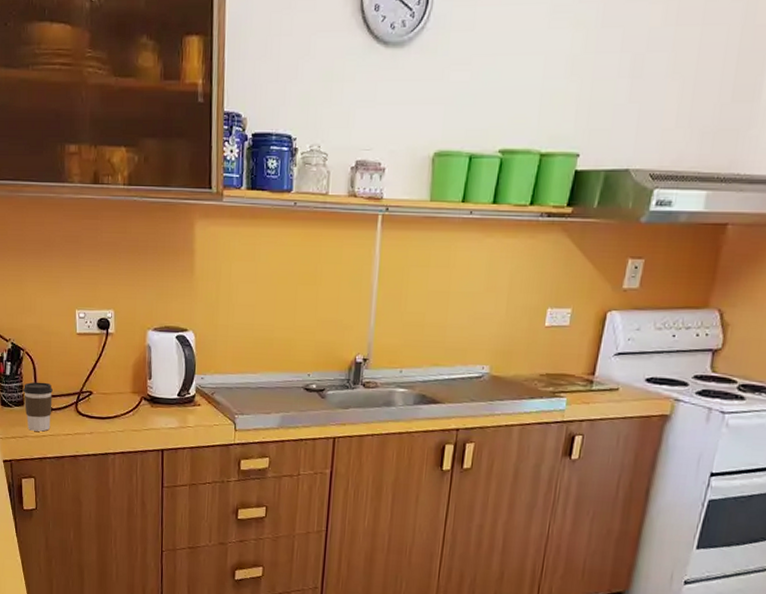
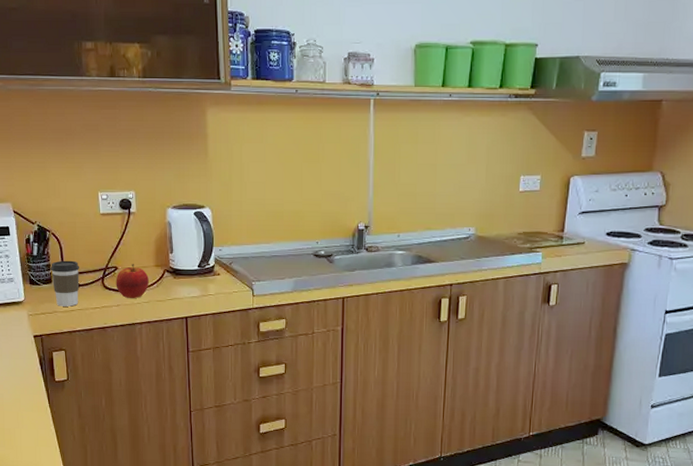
apple: none [90,389,125,427] -> present [116,264,149,299]

